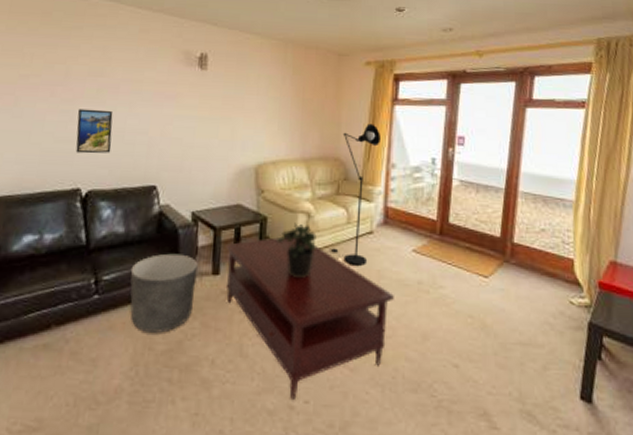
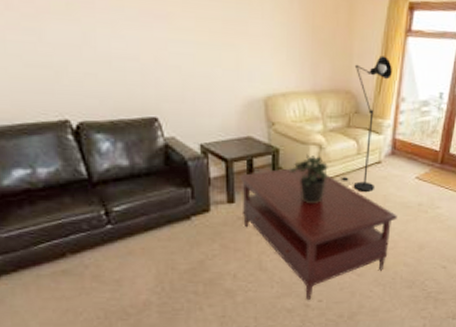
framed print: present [75,109,113,154] -> none [46,27,98,81]
planter: present [130,253,198,333] -> none [142,184,212,255]

